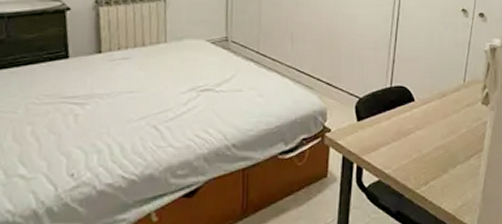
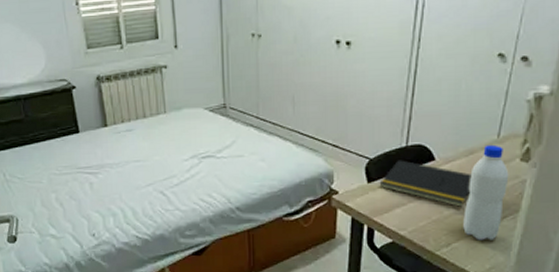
notepad: none [367,100,444,146] -> present [379,160,472,207]
water bottle: none [438,88,474,179] -> present [463,144,509,240]

